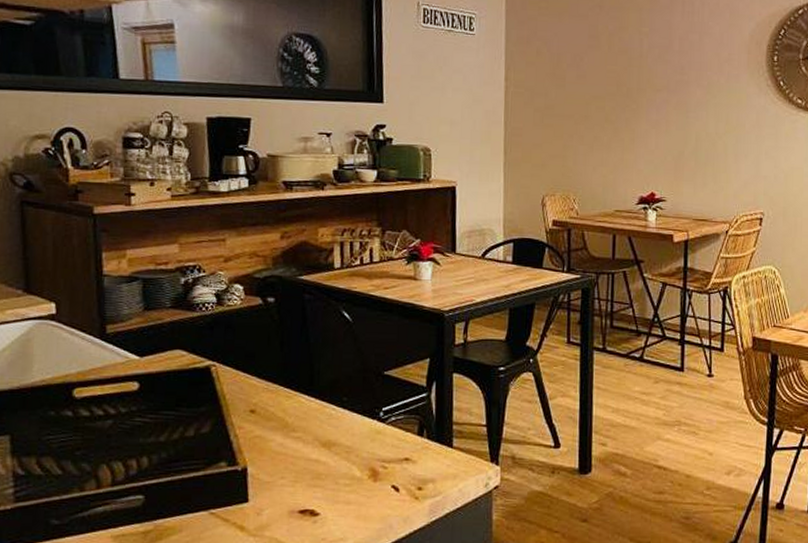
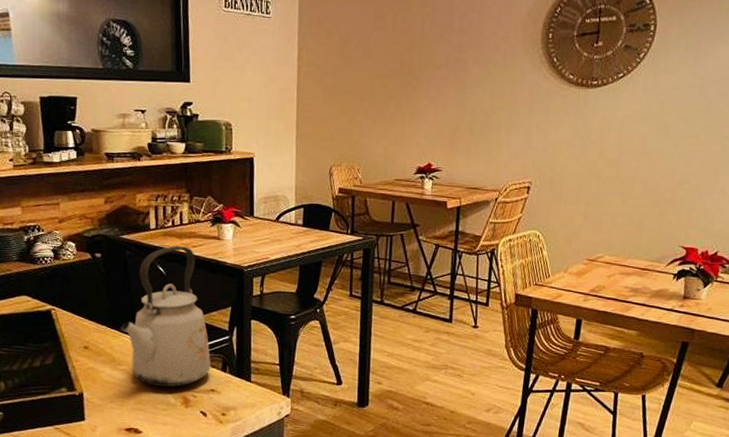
kettle: none [296,287,406,458] -> present [121,245,212,388]

